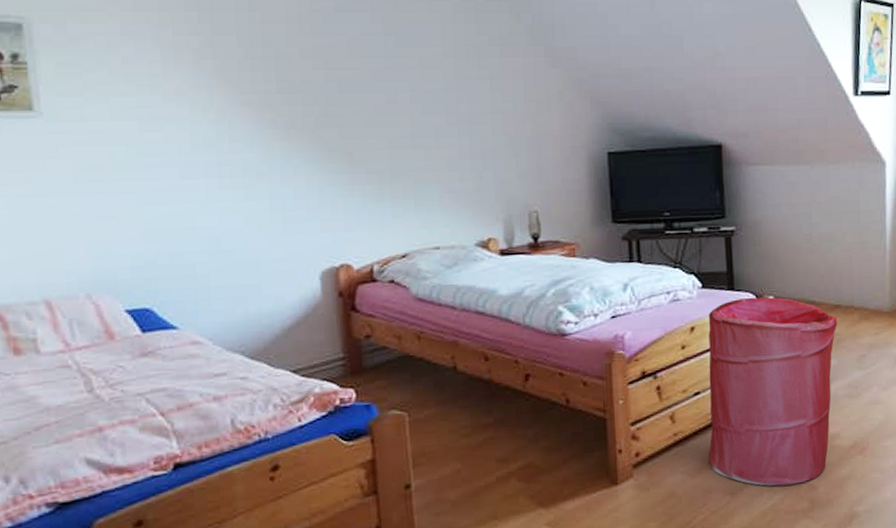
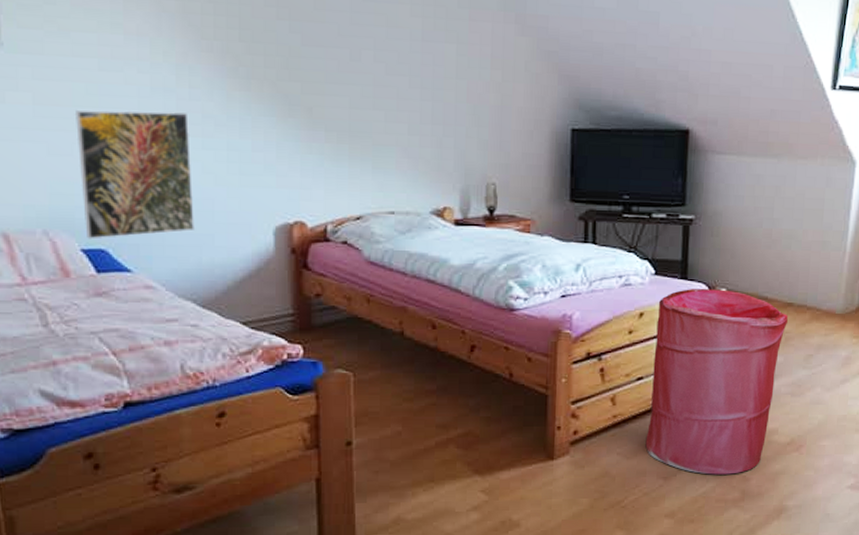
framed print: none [117,166,240,299] -> present [76,110,194,239]

